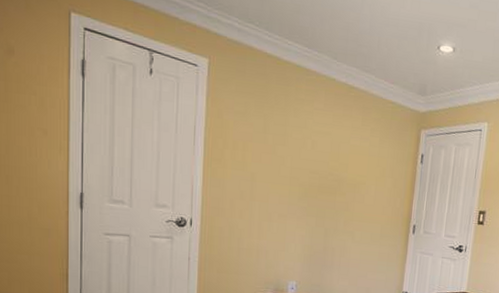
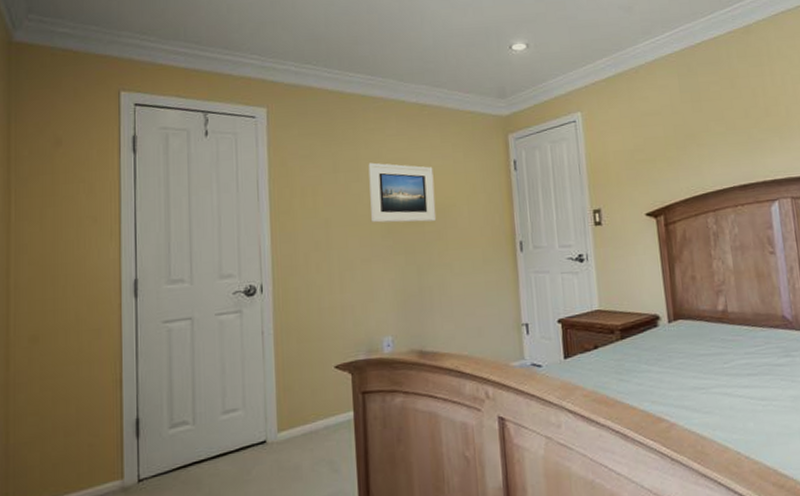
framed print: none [291,130,351,195] -> present [368,162,437,223]

